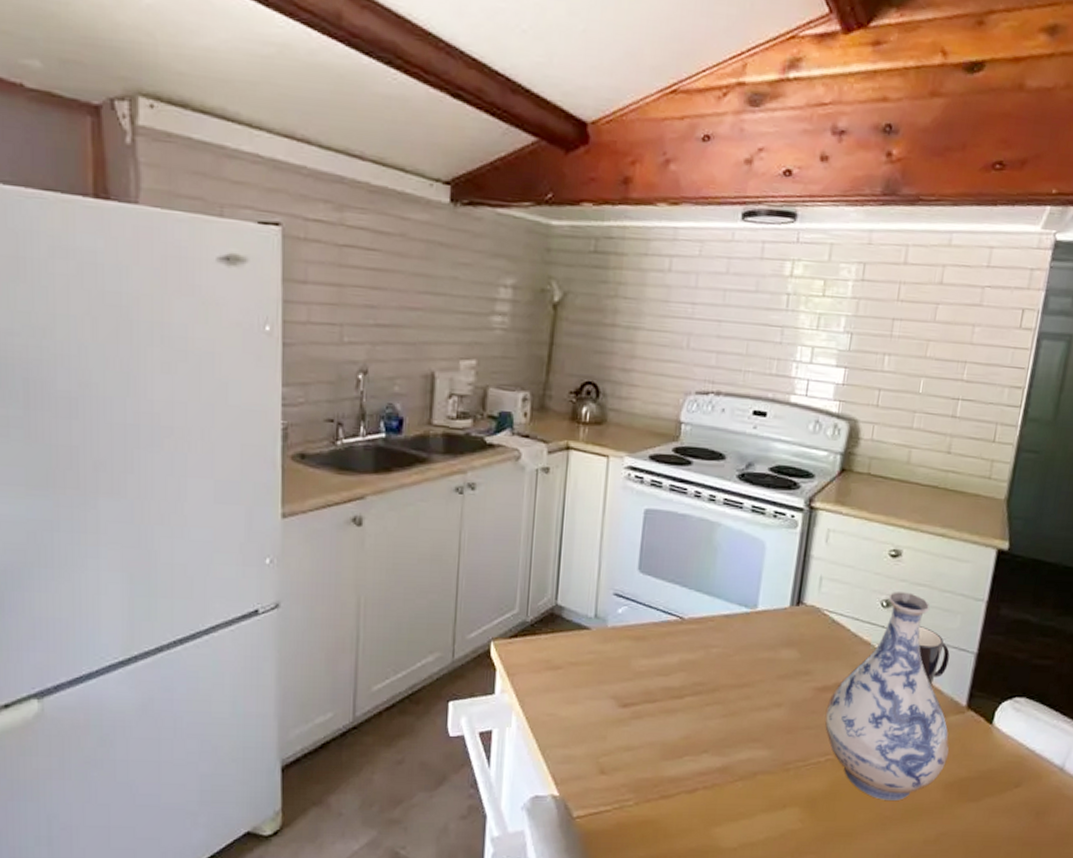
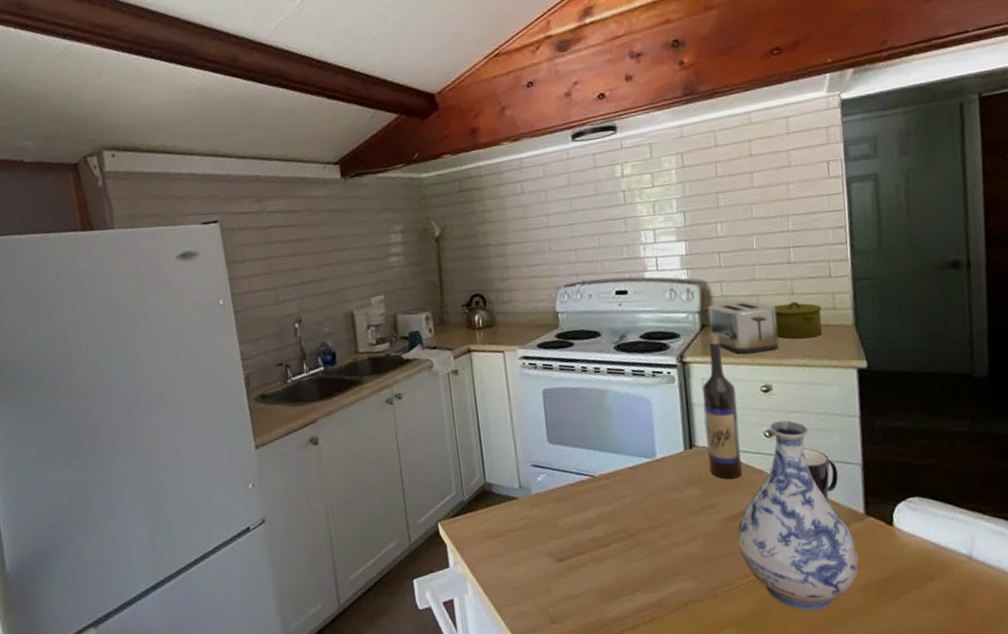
wine bottle: none [813,480,862,647] -> present [702,333,742,480]
toaster: none [850,448,927,512] -> present [708,300,779,354]
cooking pot: none [921,461,977,506] -> present [773,301,822,339]

